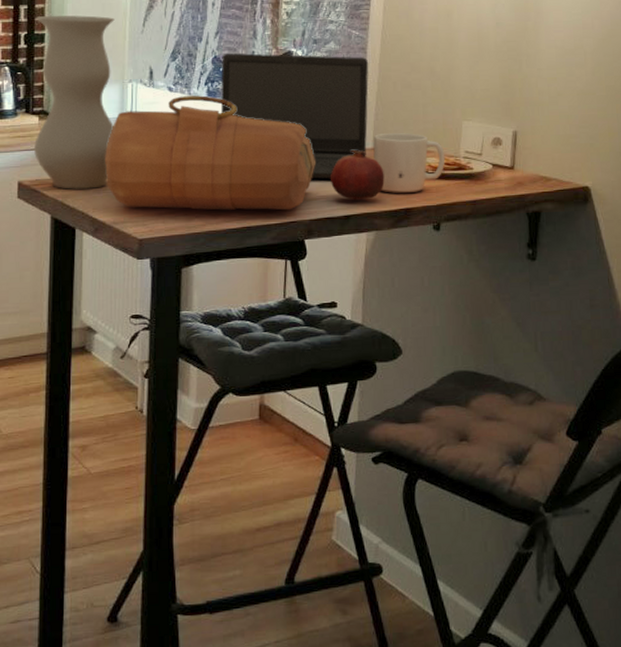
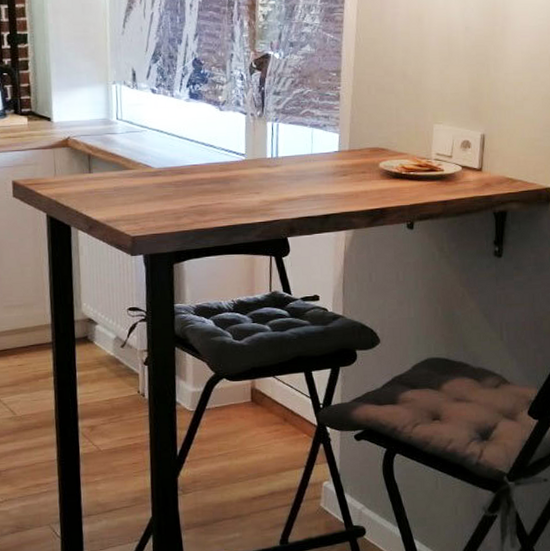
vase: present [34,15,115,189] -> none [17,15,101,189]
handbag: present [105,95,315,210] -> none [94,97,295,210]
laptop: present [221,53,369,180] -> none [201,55,344,180]
fruit: present [331,149,385,201] -> none [310,151,361,200]
mug: present [373,132,446,194] -> none [349,135,418,194]

